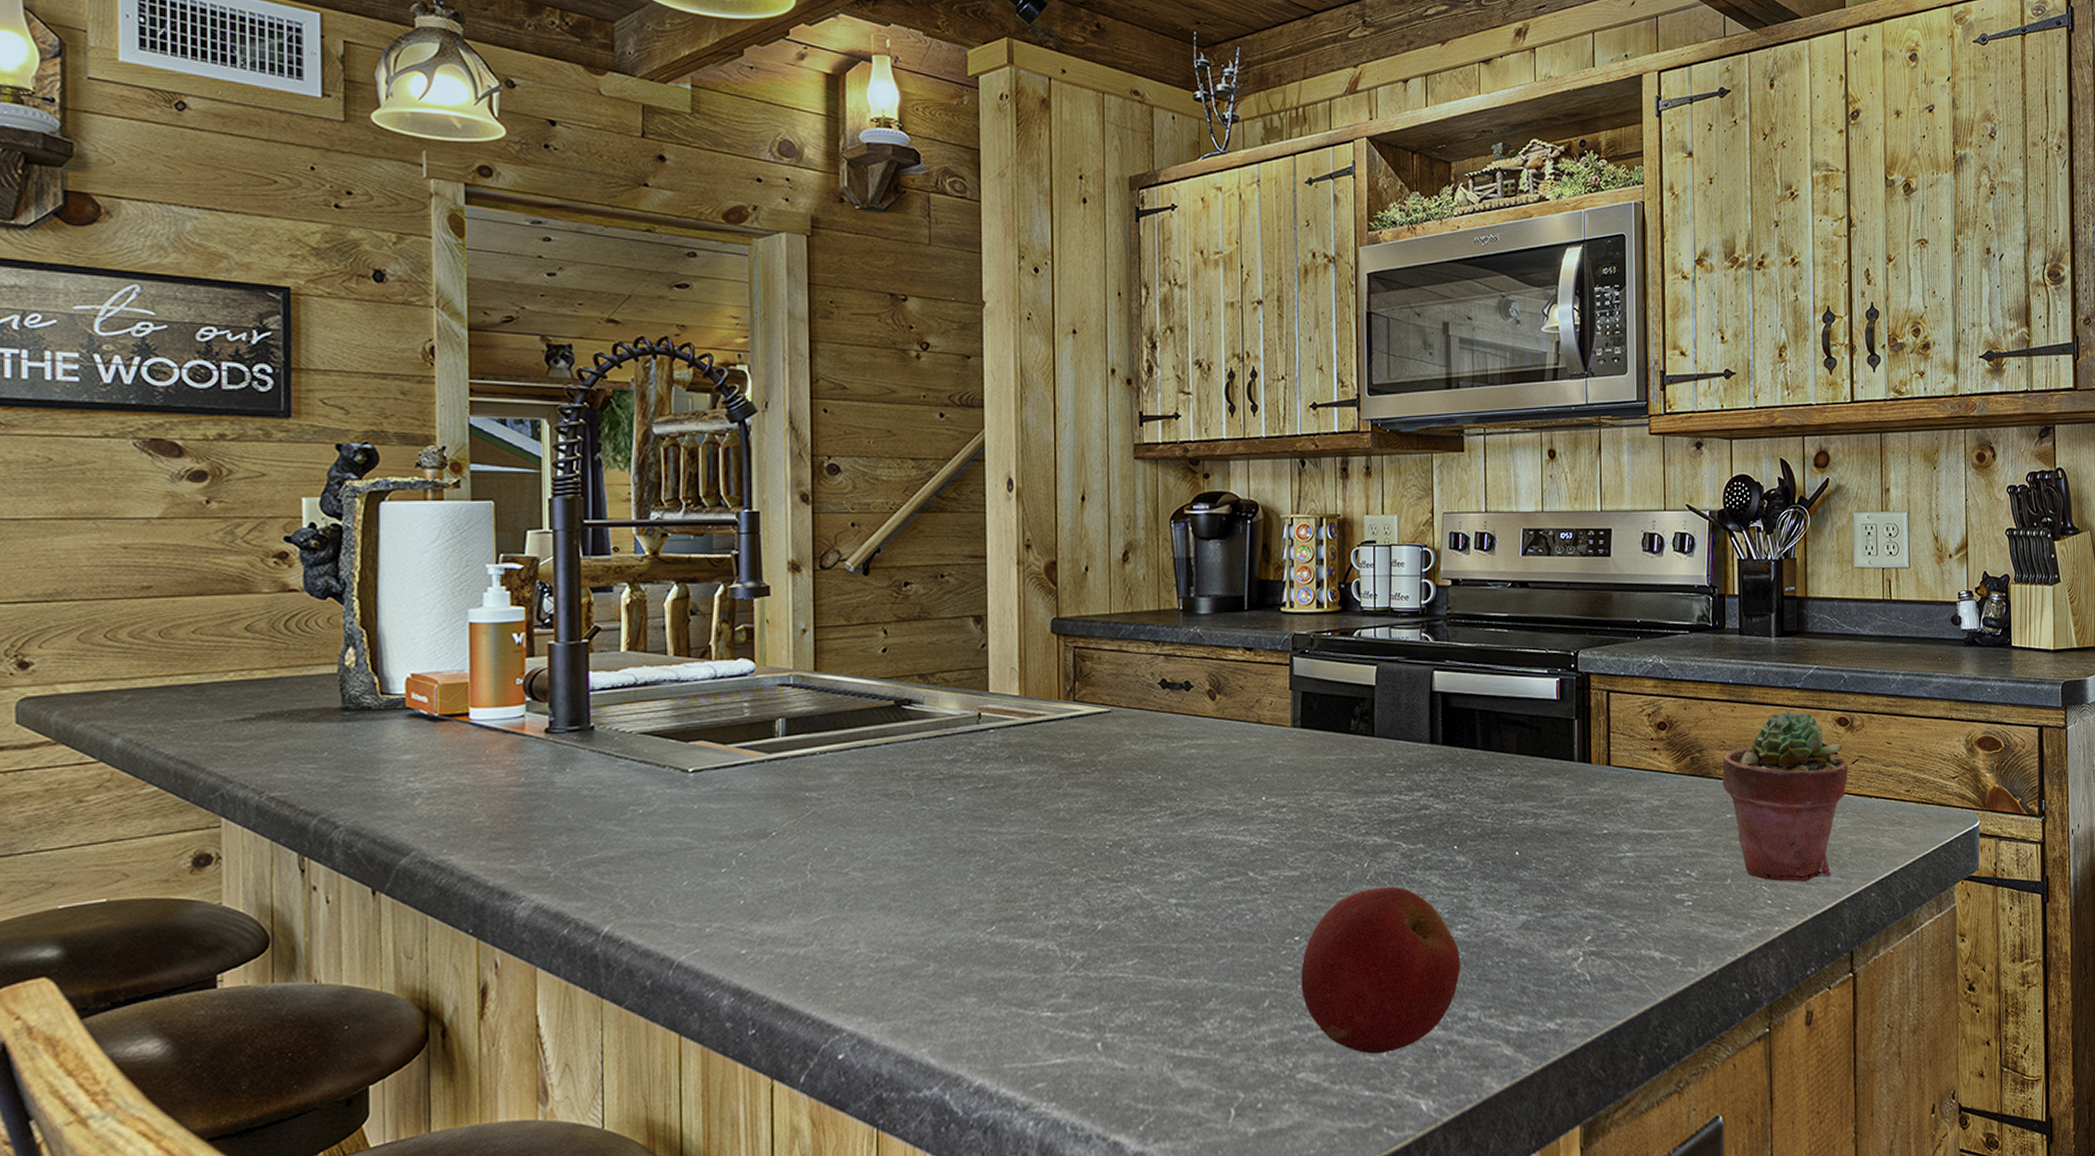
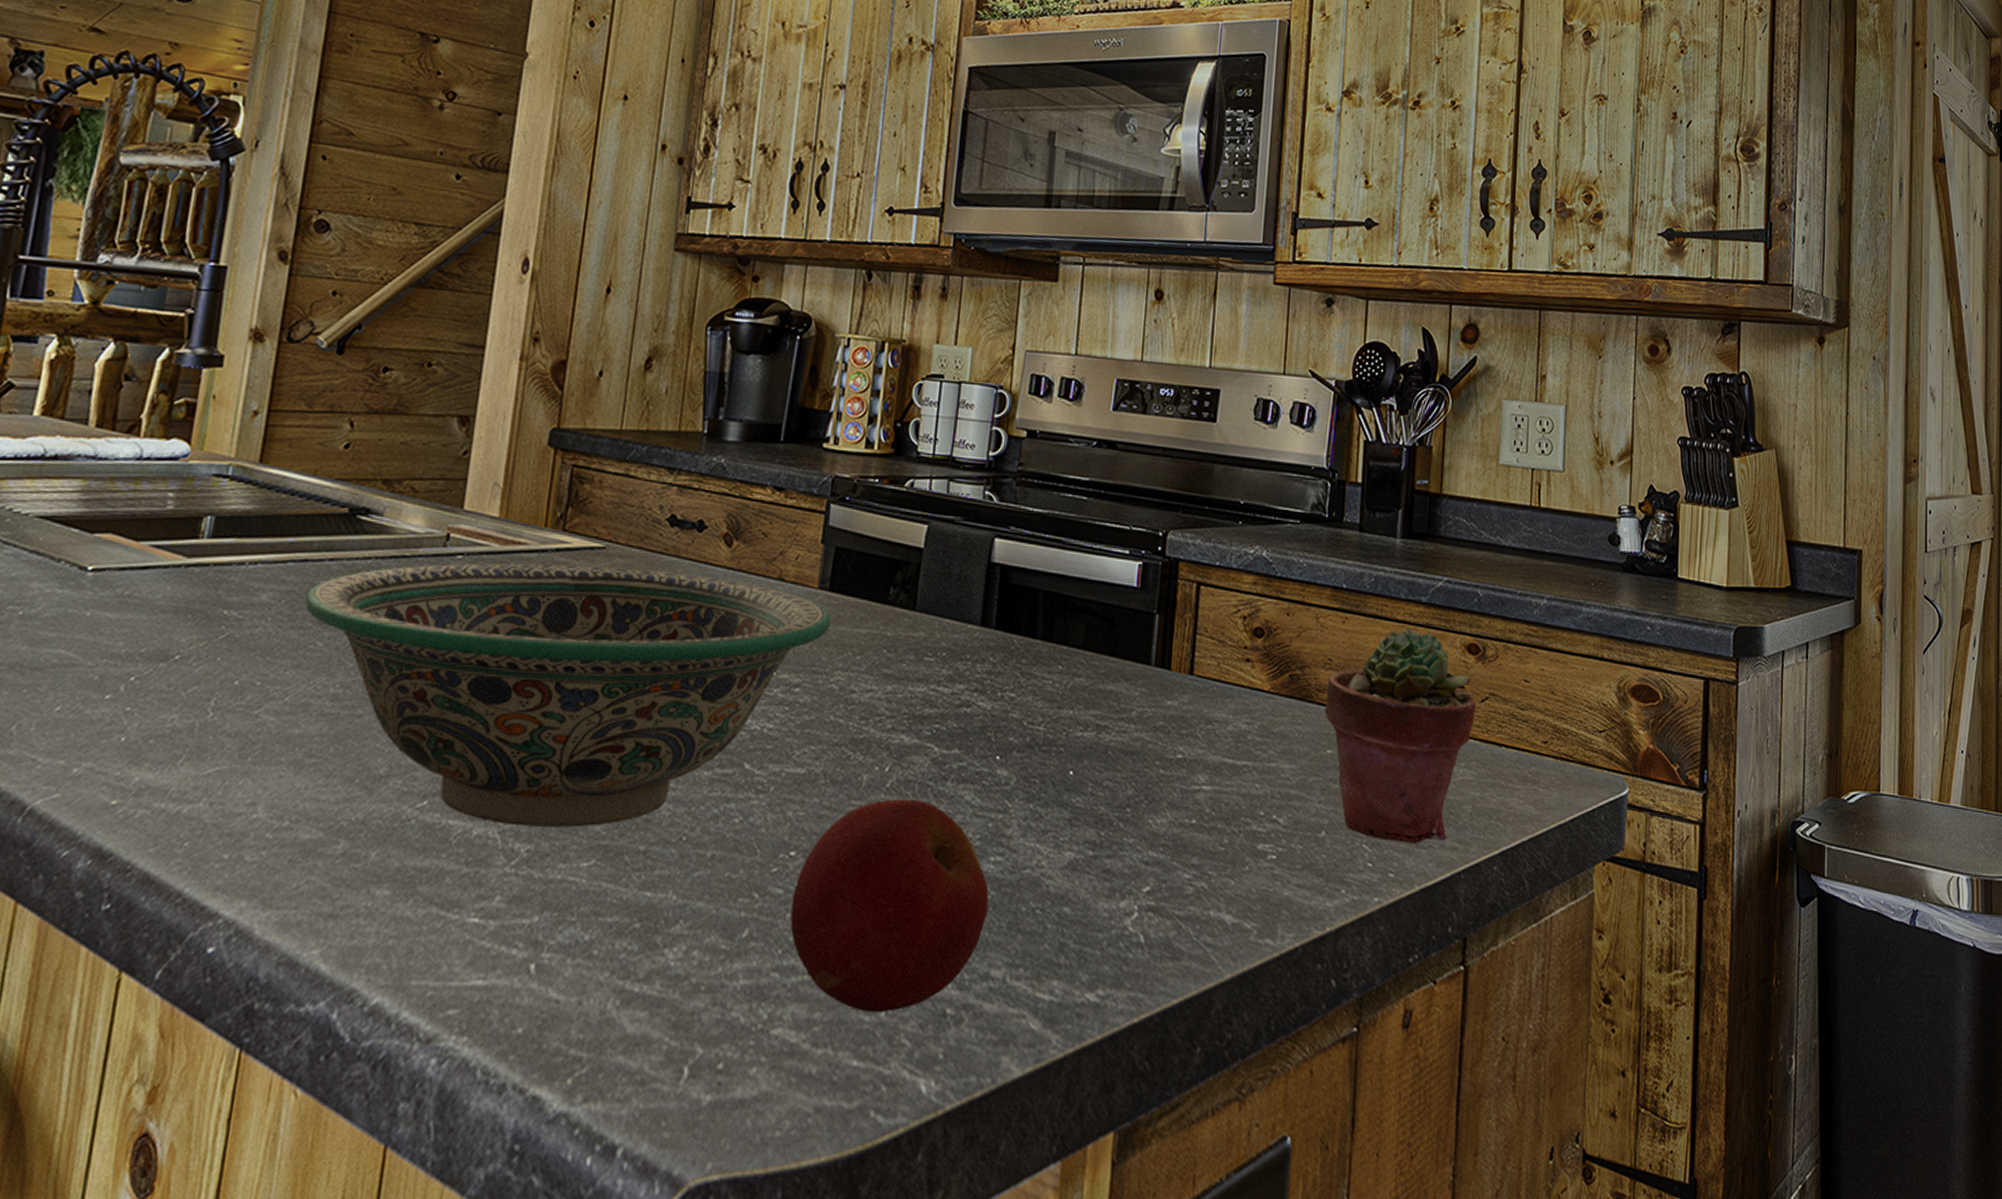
decorative bowl: none [871,725,1306,939] -> present [305,563,831,828]

